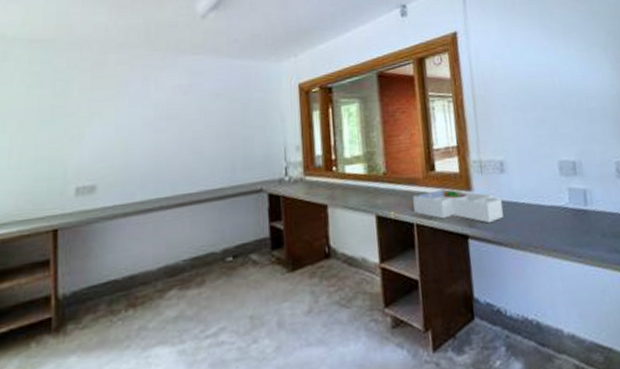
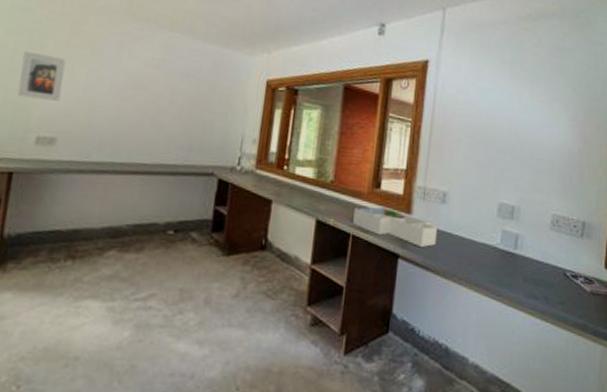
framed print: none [48,102,94,151] -> present [17,51,66,101]

